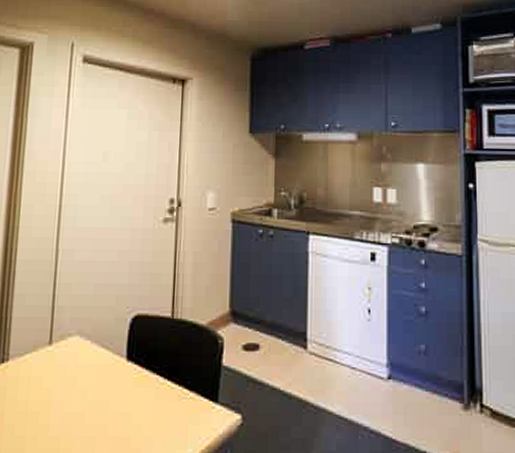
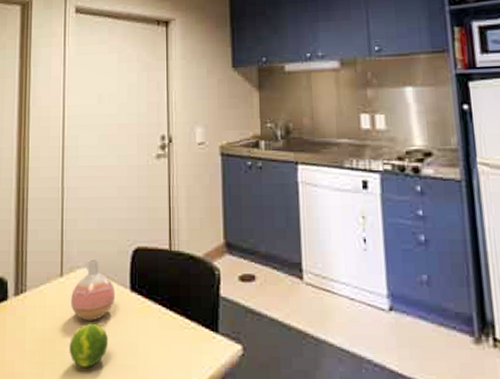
fruit: none [54,394,100,441] -> present [69,323,109,367]
vase: none [58,326,110,392] -> present [70,259,116,322]

